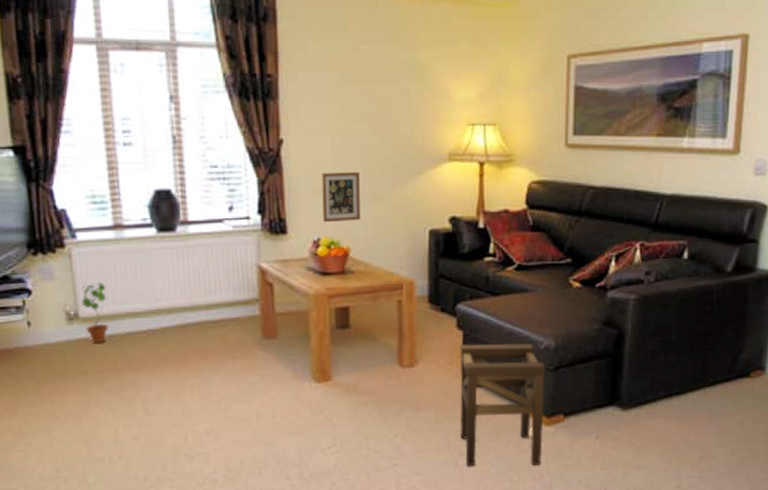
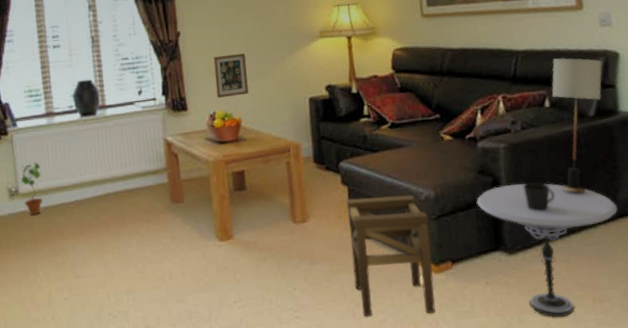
side table: none [598,338,738,474] -> present [476,183,617,318]
cup: none [647,338,678,368] -> present [523,183,555,212]
table lamp: none [687,205,749,351] -> present [552,57,602,193]

